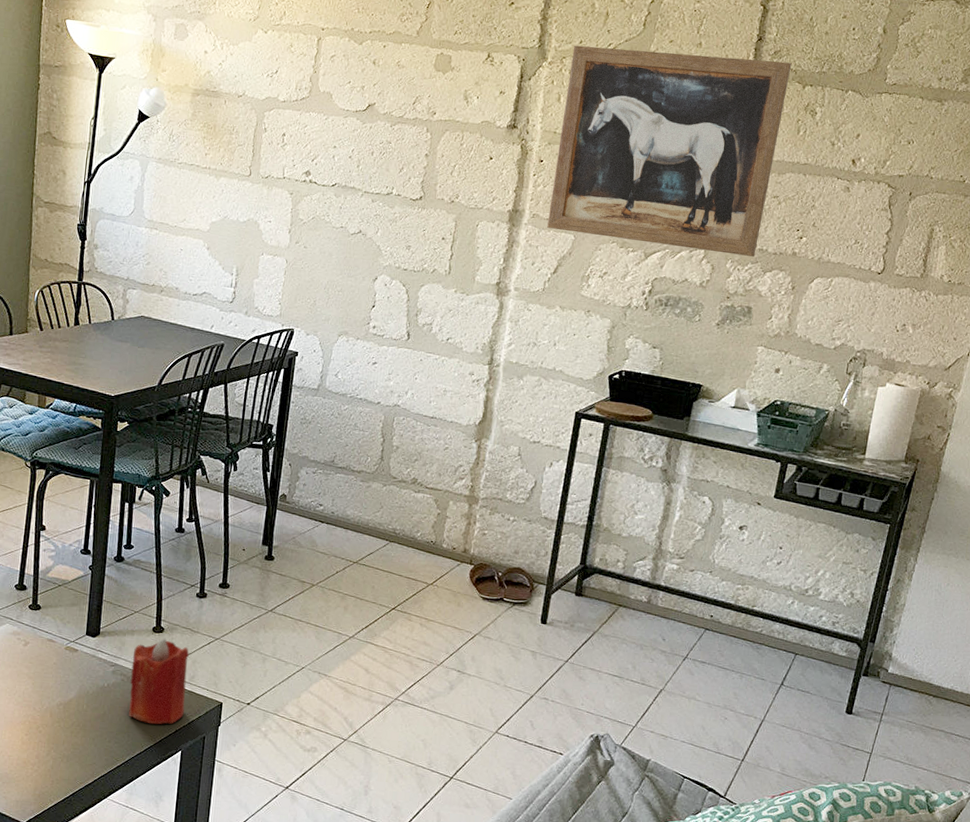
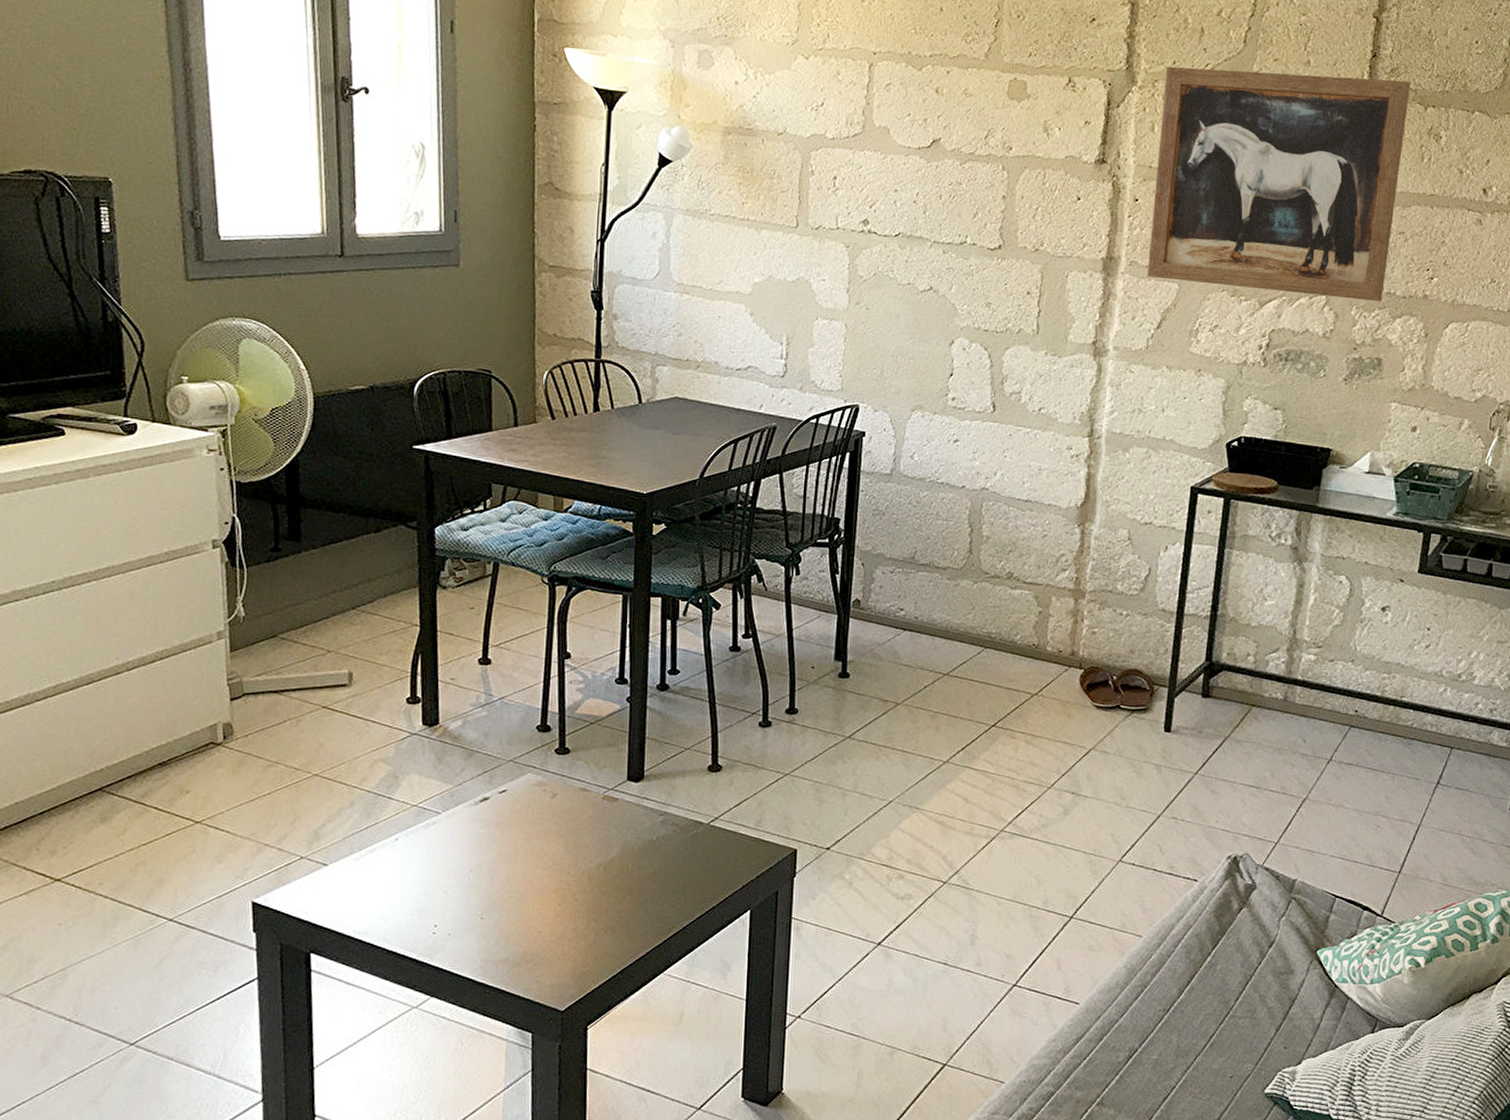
candle: present [128,638,189,724] -> none [683,777,754,880]

